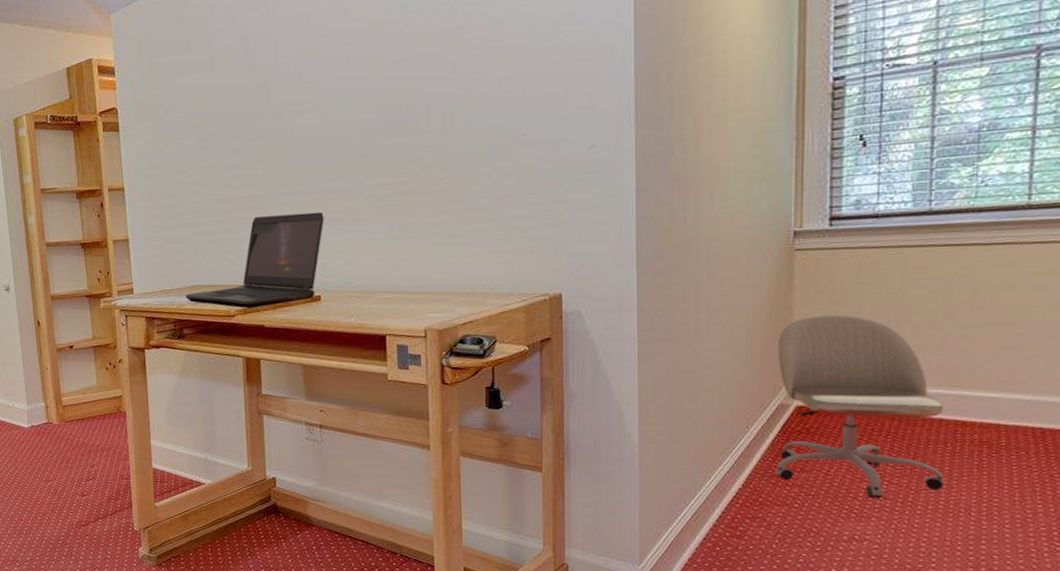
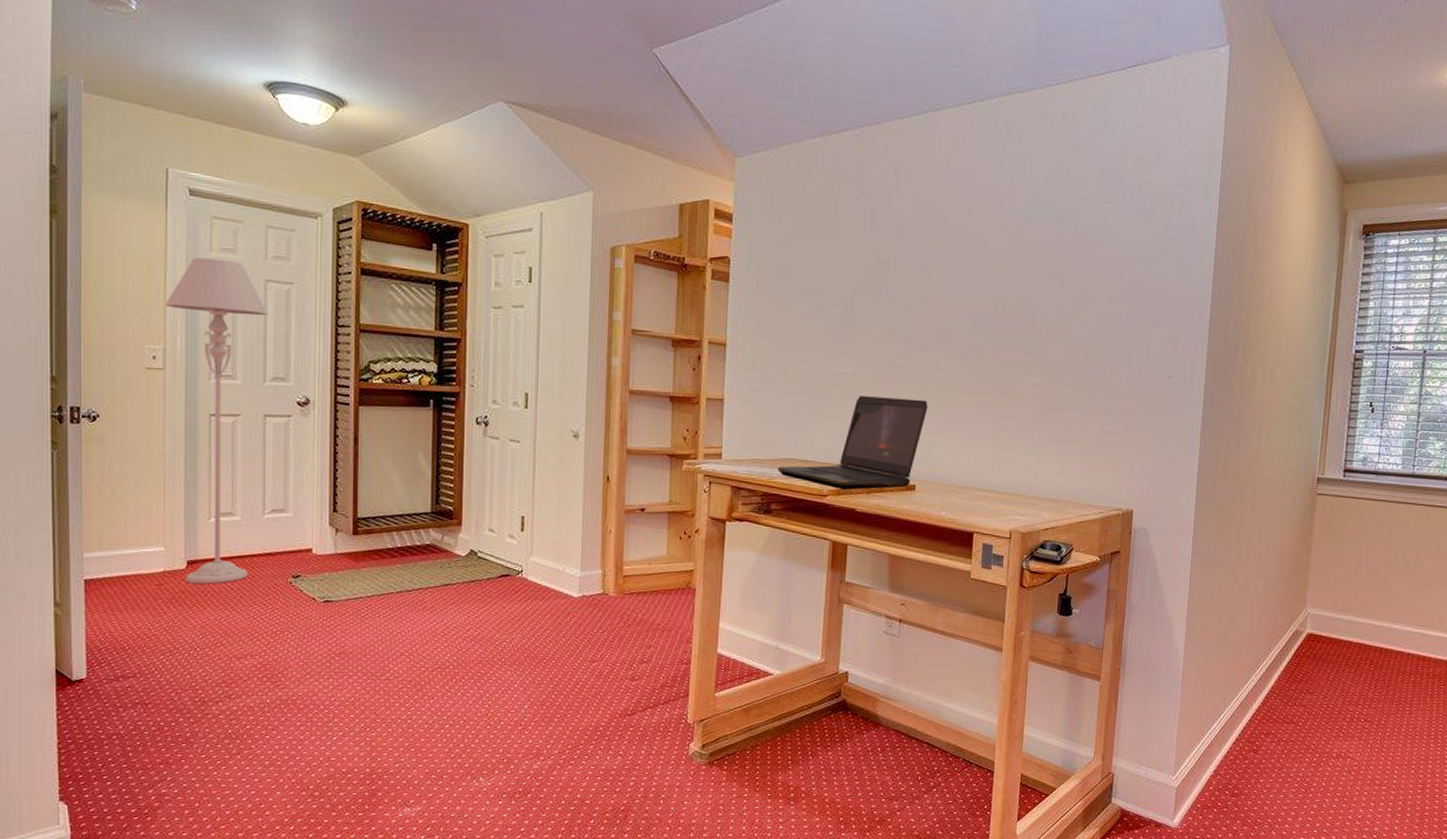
office chair: present [773,315,945,499] -> none [1286,554,1412,721]

